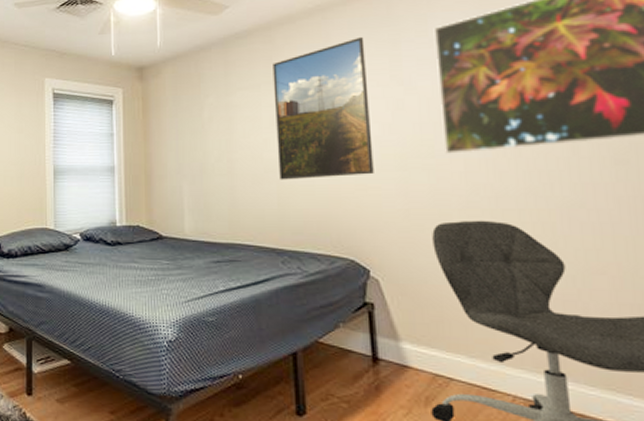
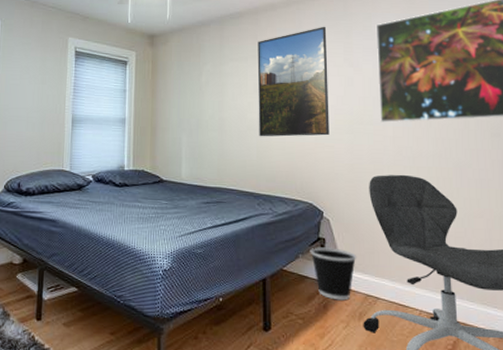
wastebasket: none [353,314,420,381] -> present [310,247,357,301]

